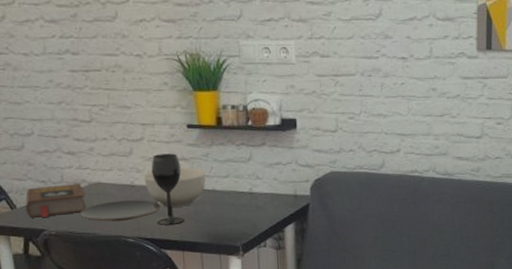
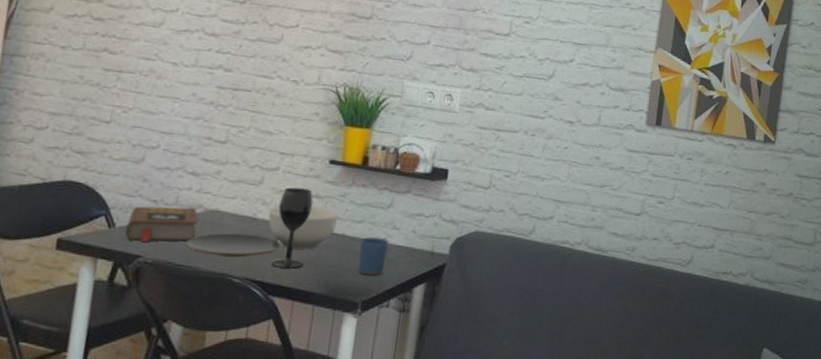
mug: none [229,188,256,222] -> present [358,237,389,276]

